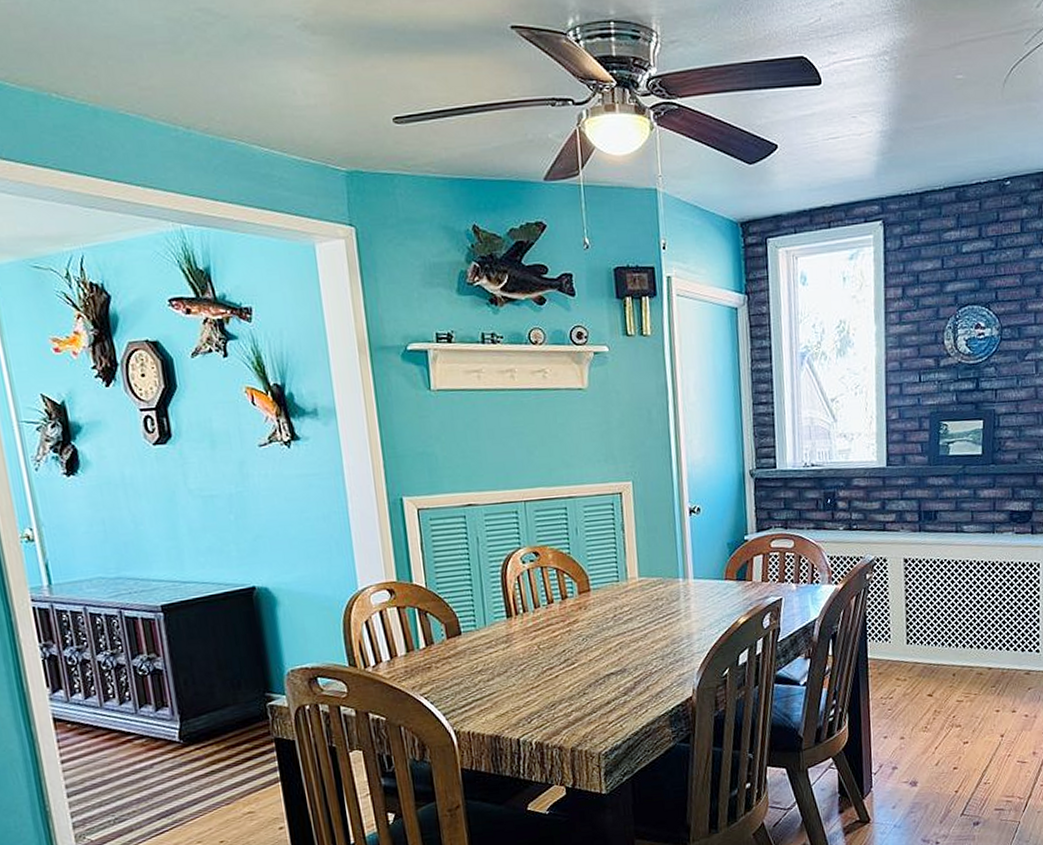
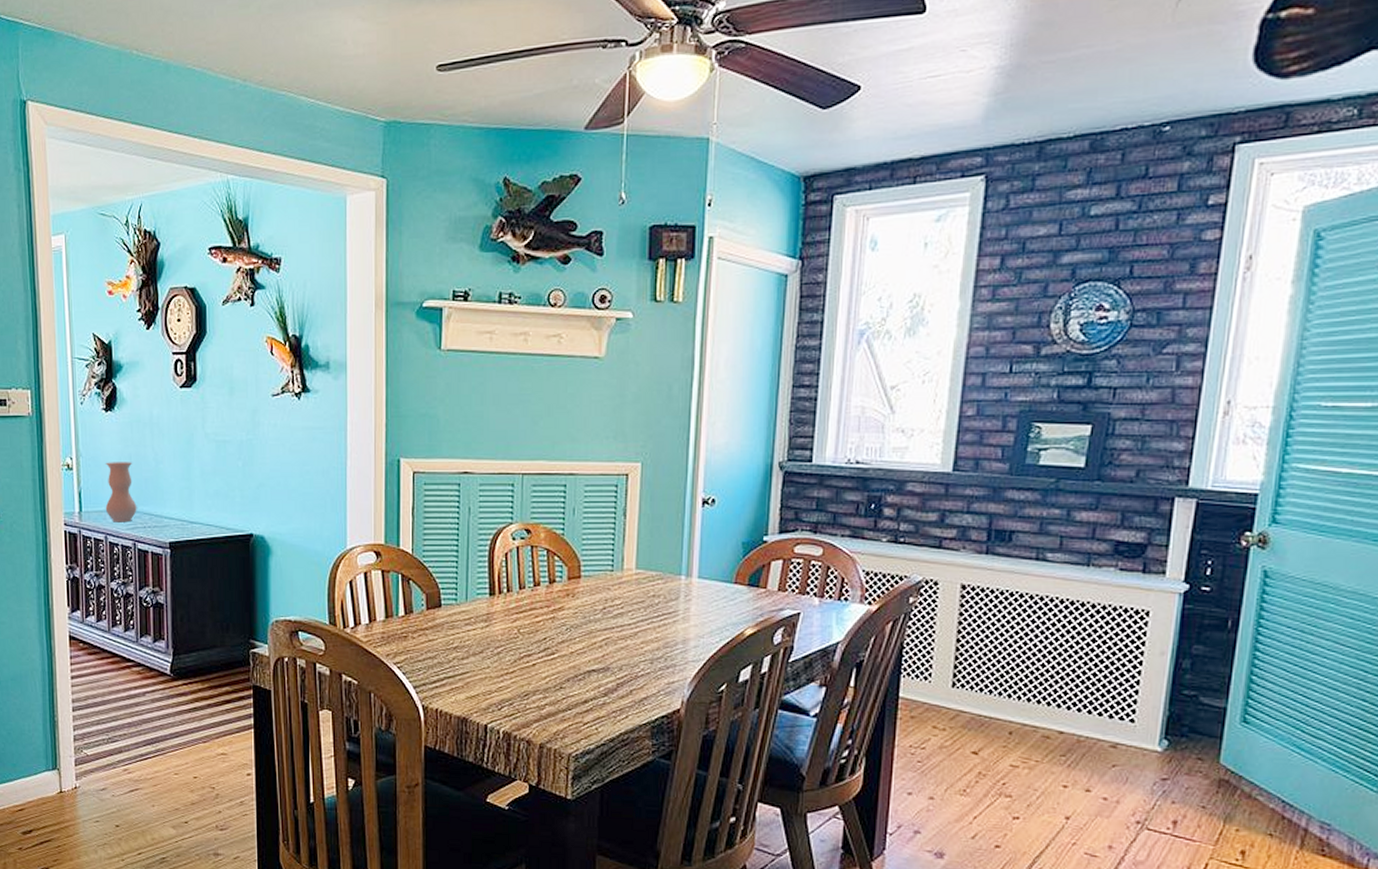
vase: none [73,526,119,592] -> present [105,462,137,523]

